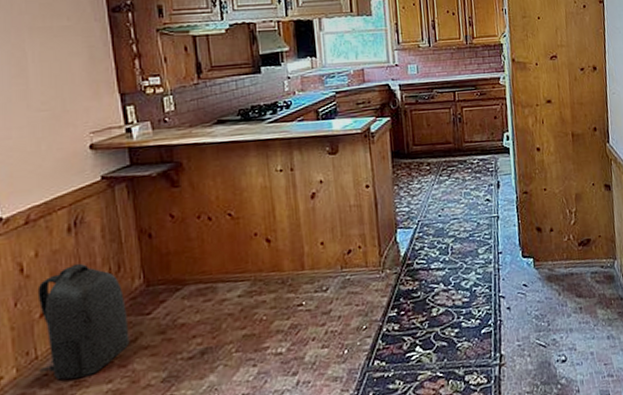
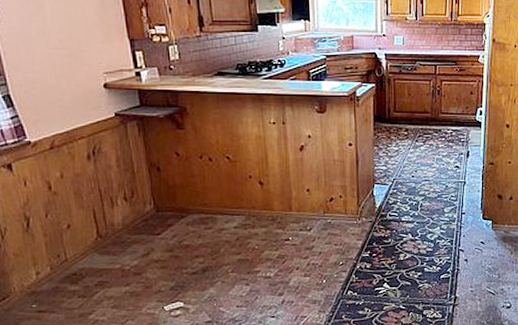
backpack: present [37,263,130,380] -> none [64,186,143,280]

